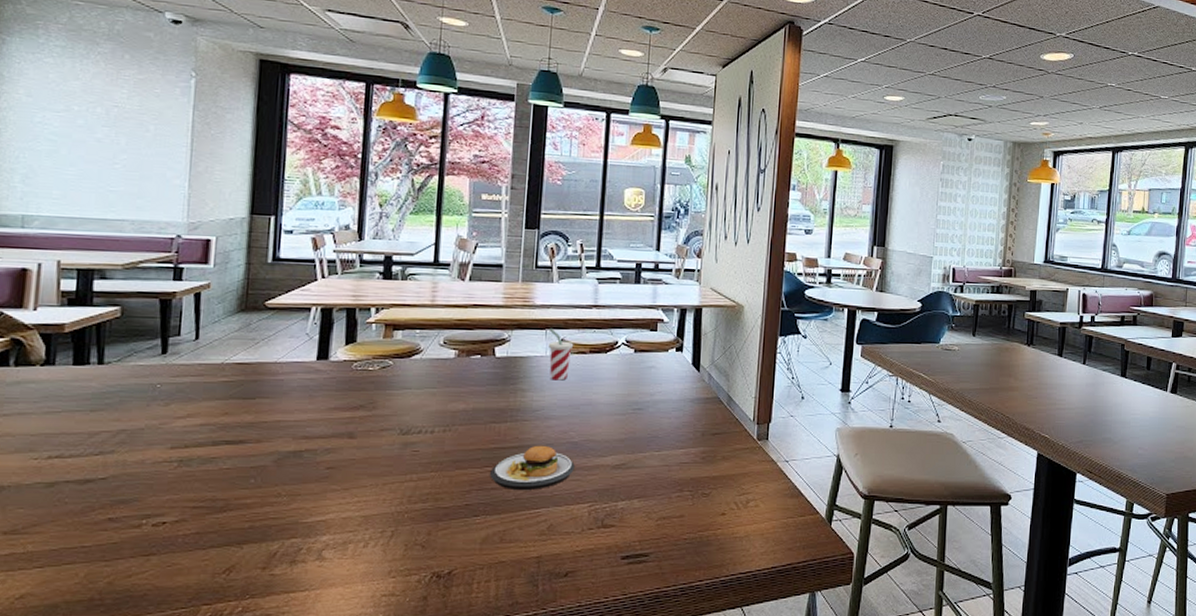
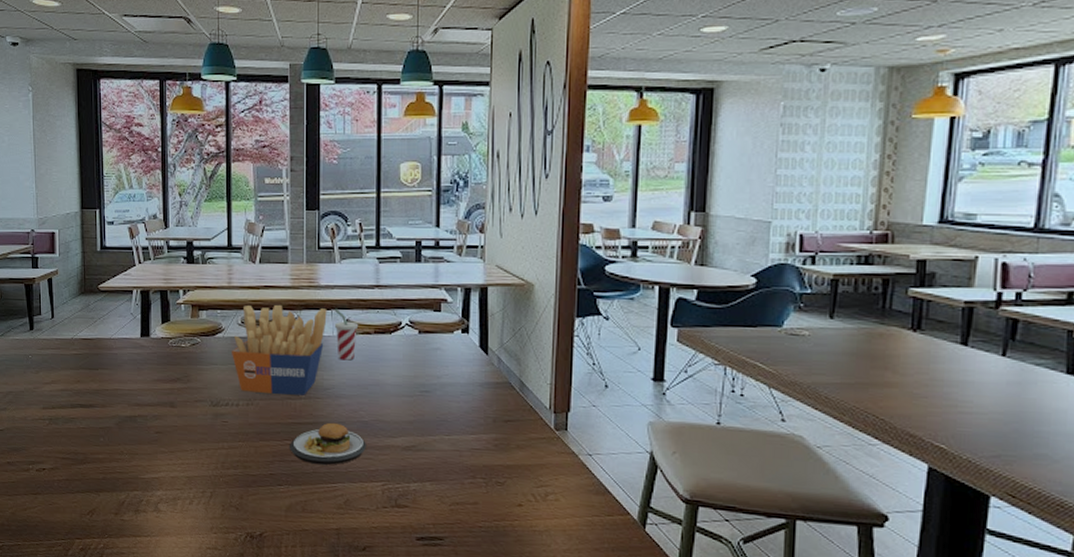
french fries: none [430,323,541,418] -> present [232,304,327,395]

